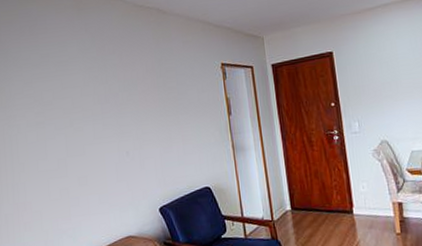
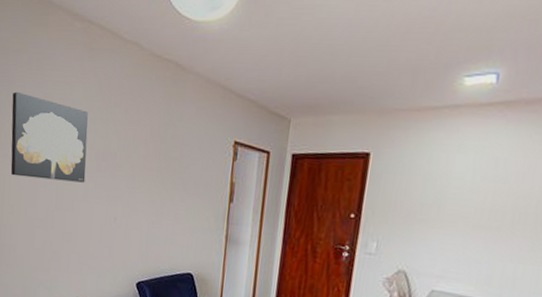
wall art: none [9,57,93,135] -> present [10,91,88,183]

